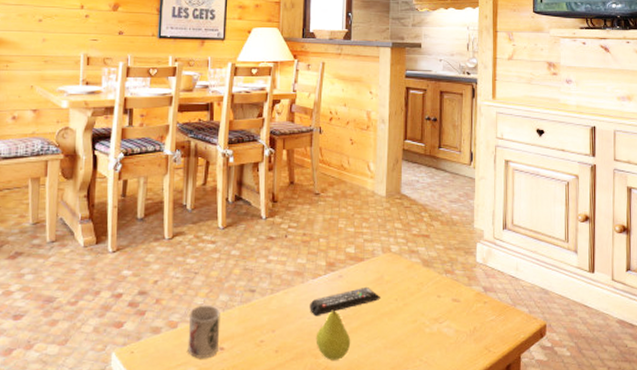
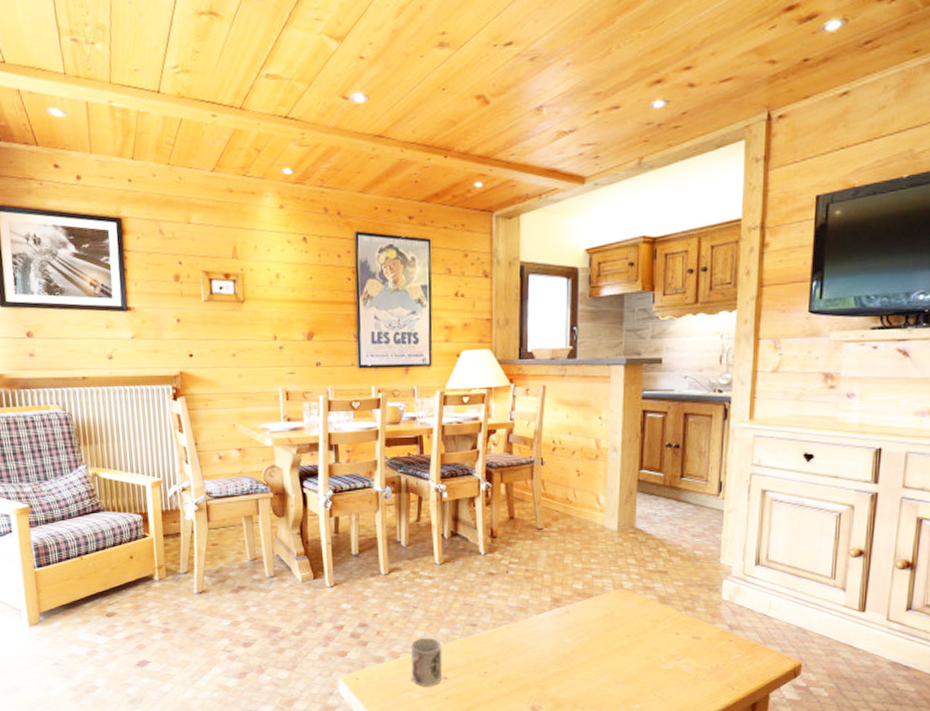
remote control: present [310,286,382,317] -> none [534,622,612,651]
fruit: present [316,305,351,360] -> none [541,640,579,692]

